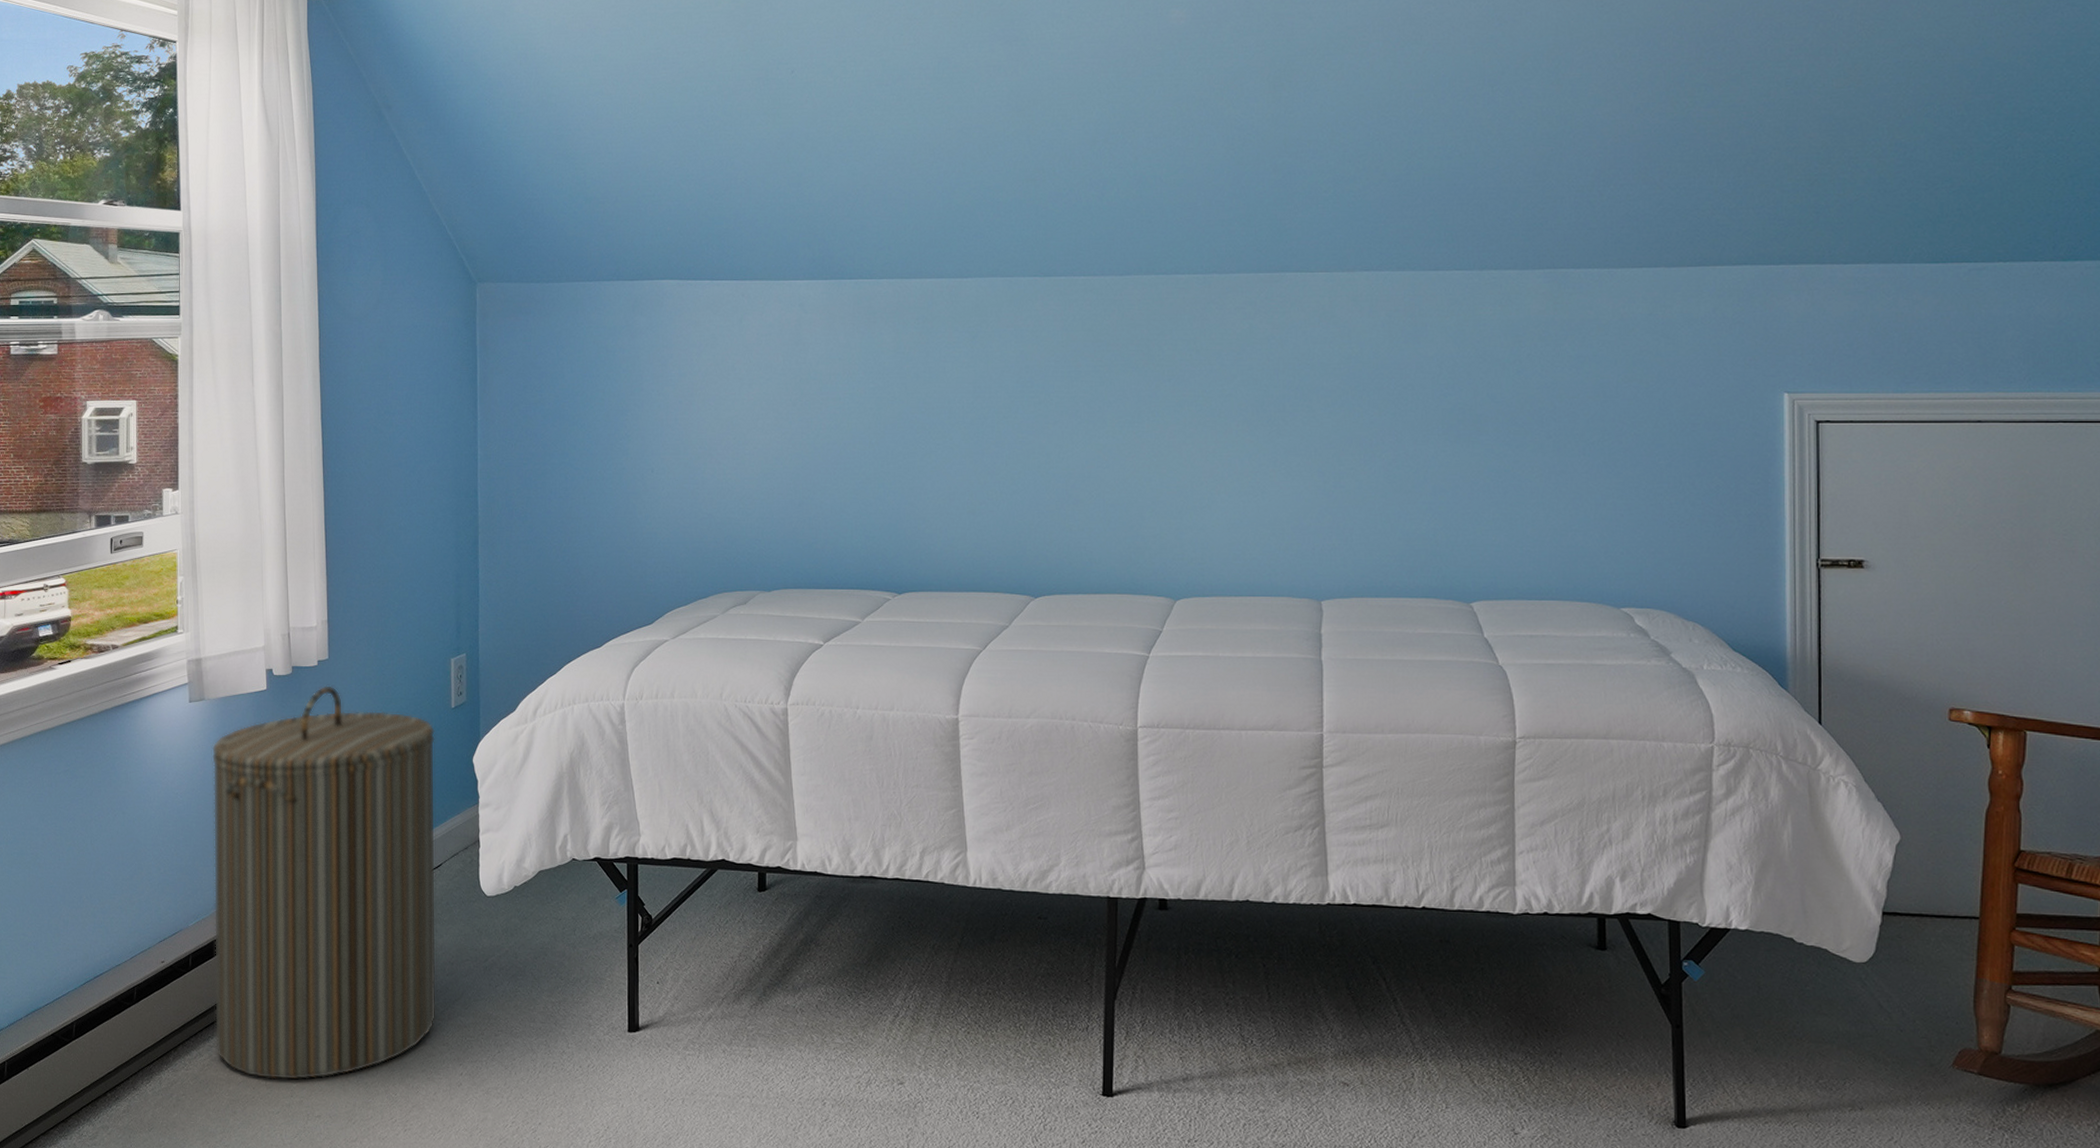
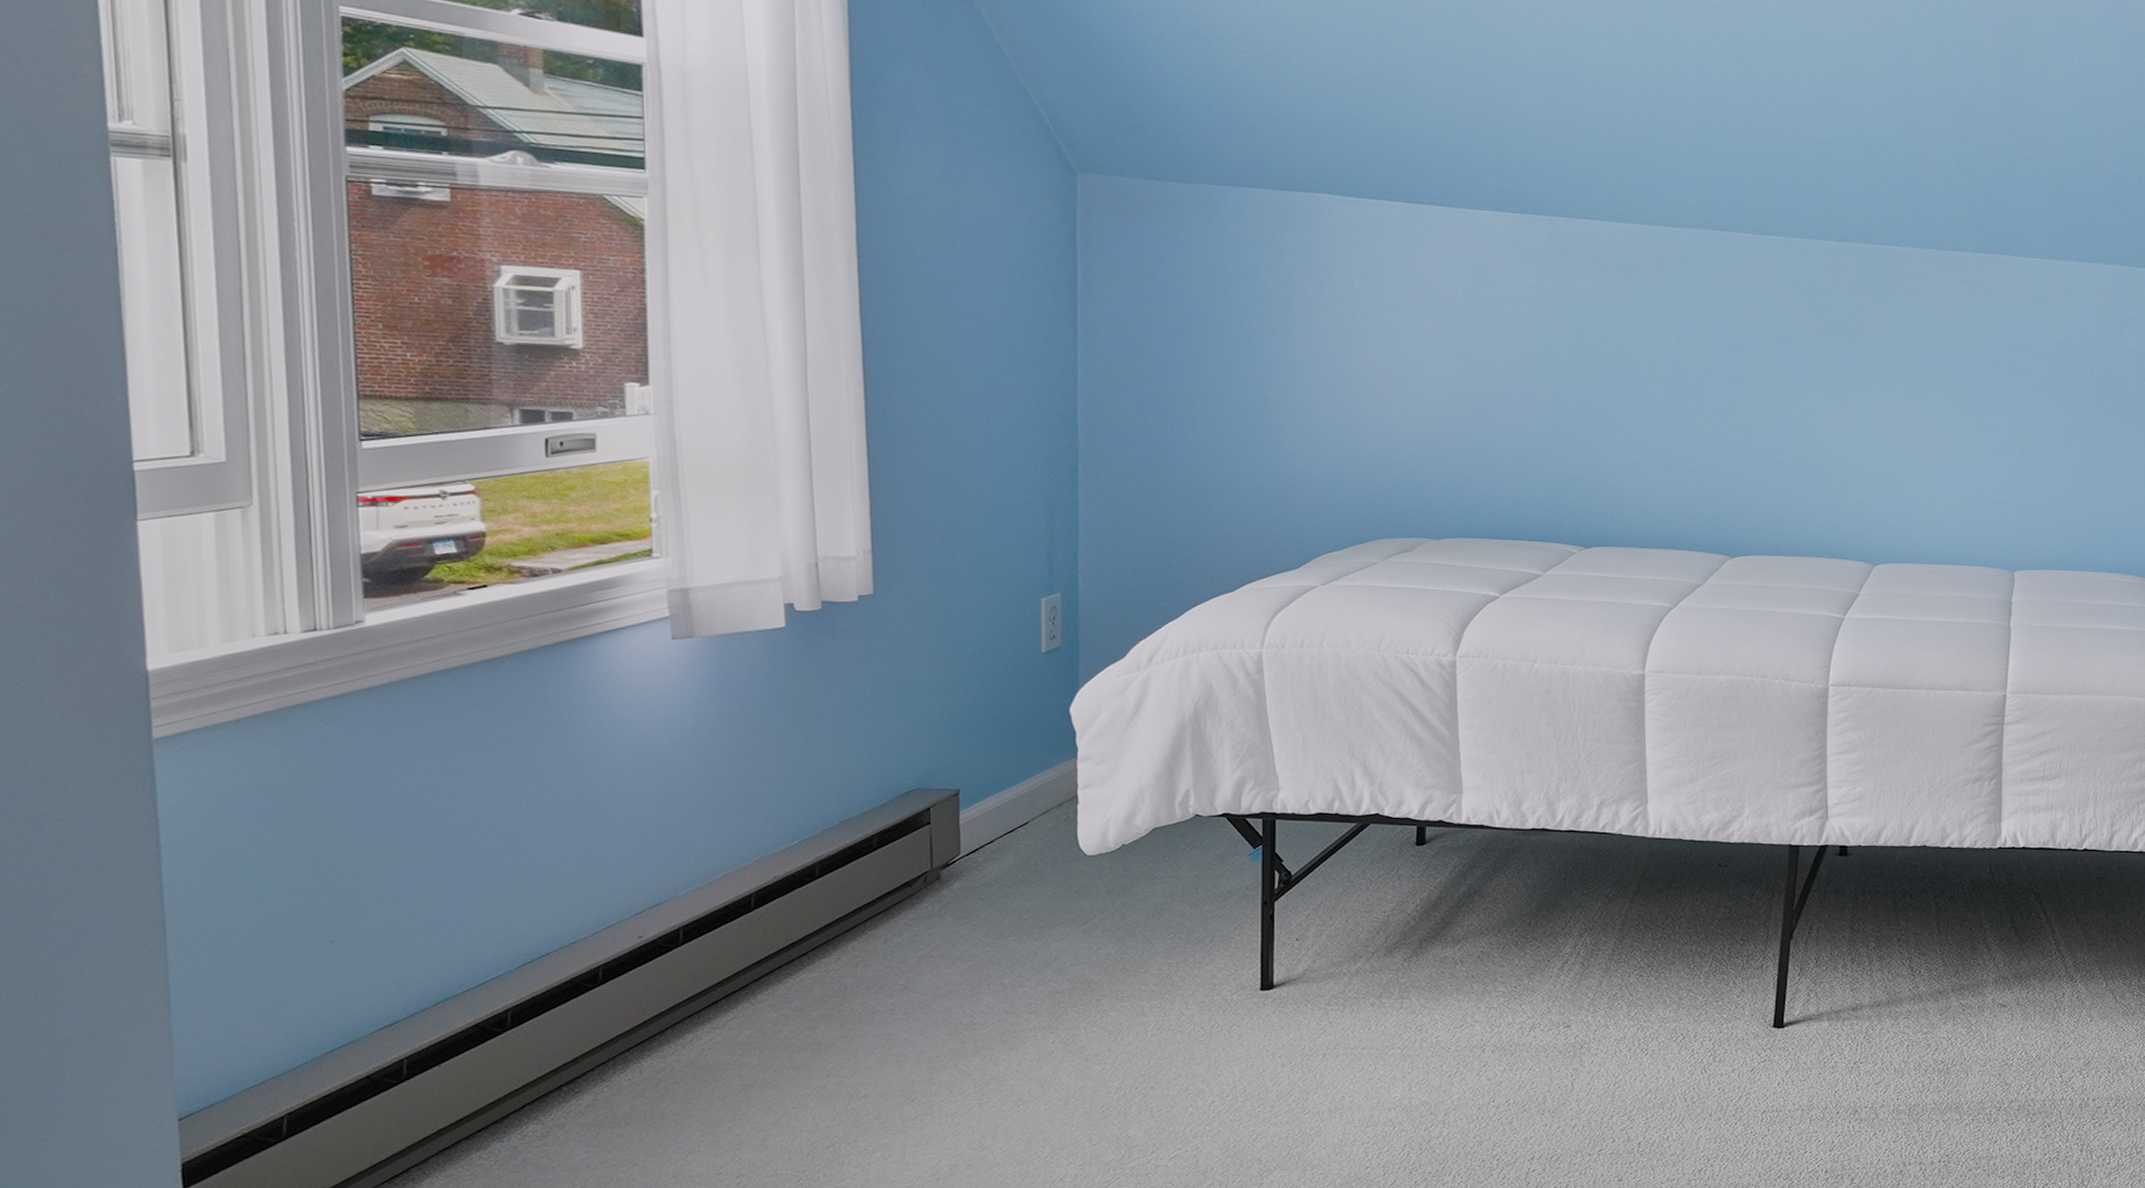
laundry hamper: present [211,685,437,1081] -> none [706,624,1022,1060]

